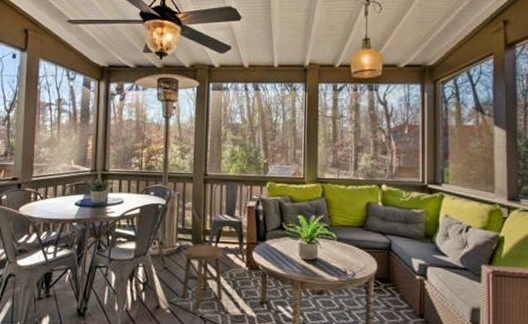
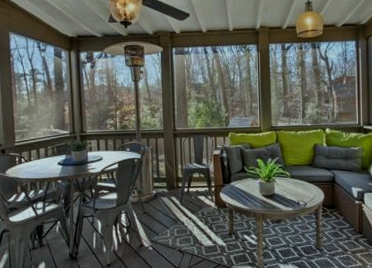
stool: present [182,244,223,308] -> none [161,189,197,243]

